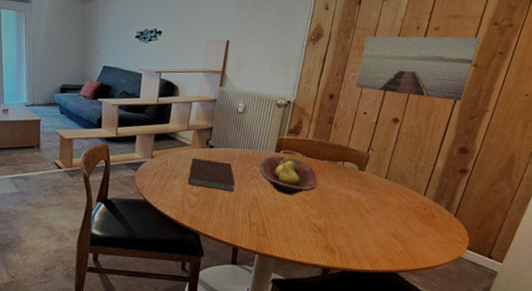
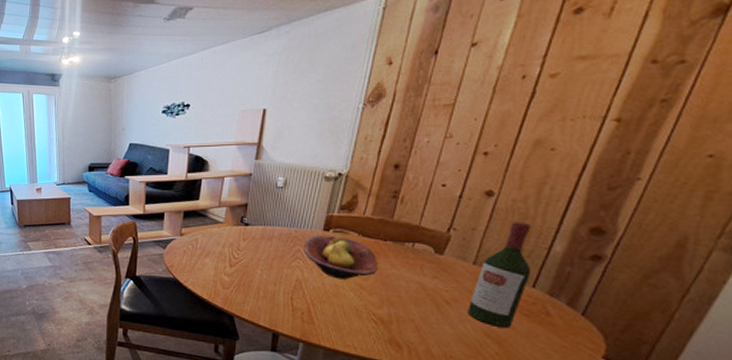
notebook: present [188,158,235,192] -> none [220,236,275,274]
wall art: present [356,36,480,102] -> none [430,83,627,168]
wine bottle: none [382,143,423,229] -> present [468,222,531,328]

